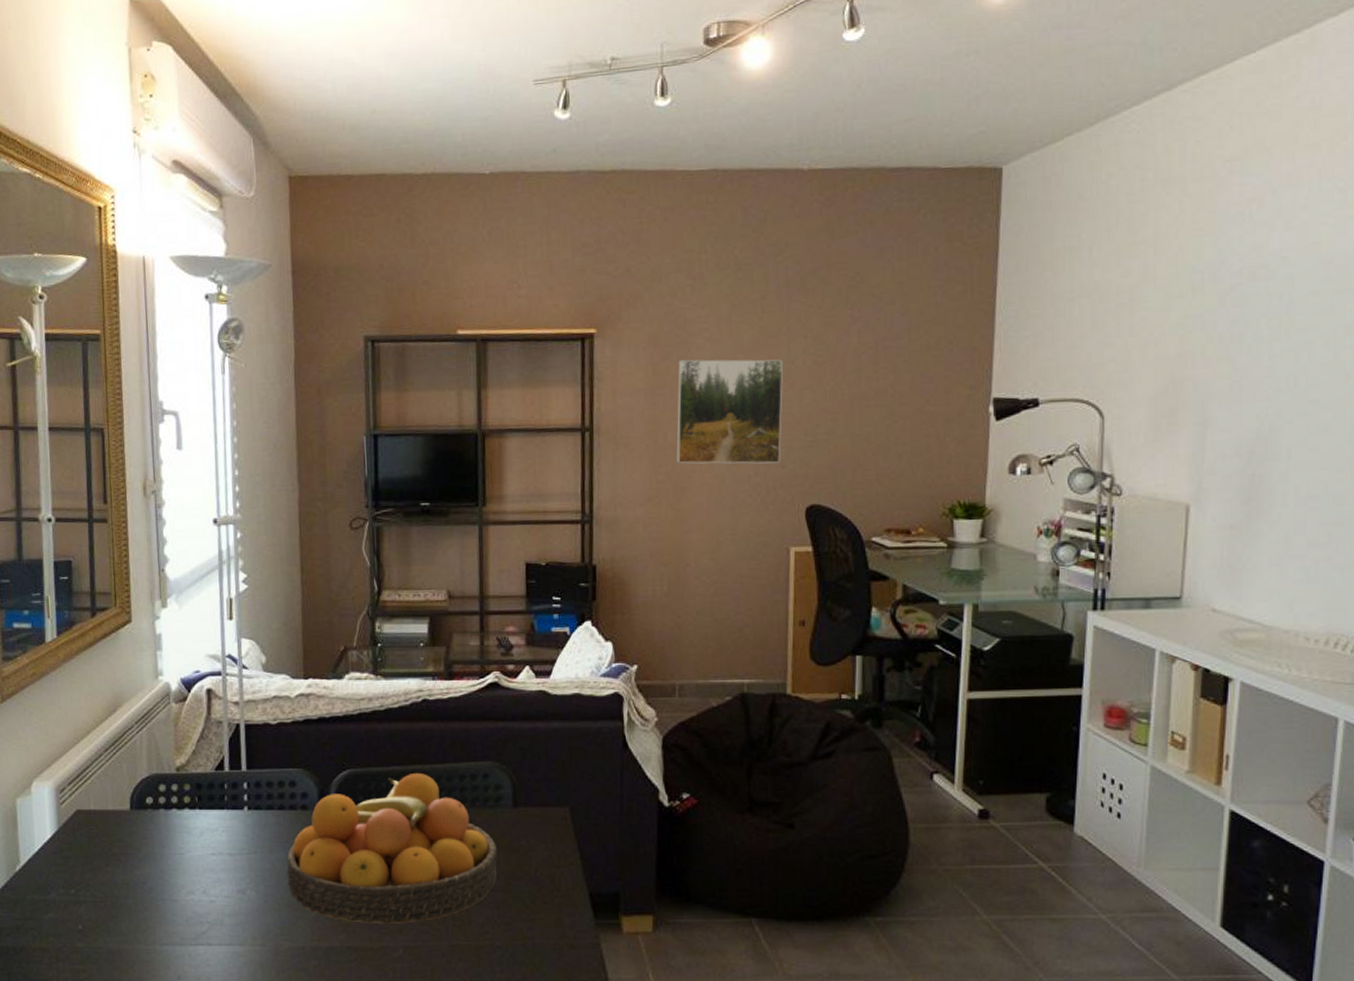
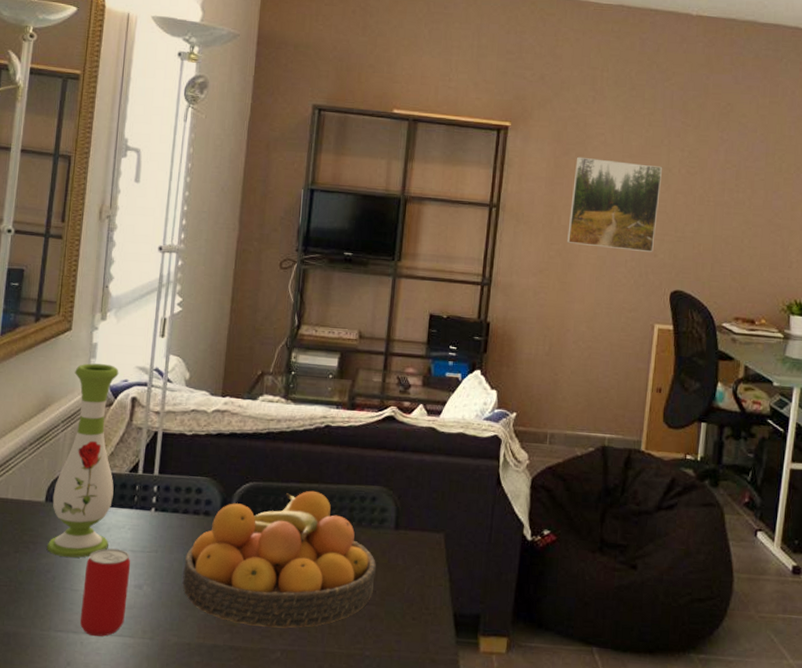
vase: none [137,656,205,867] -> present [46,363,119,558]
beverage can: none [183,854,232,947] -> present [79,548,131,637]

